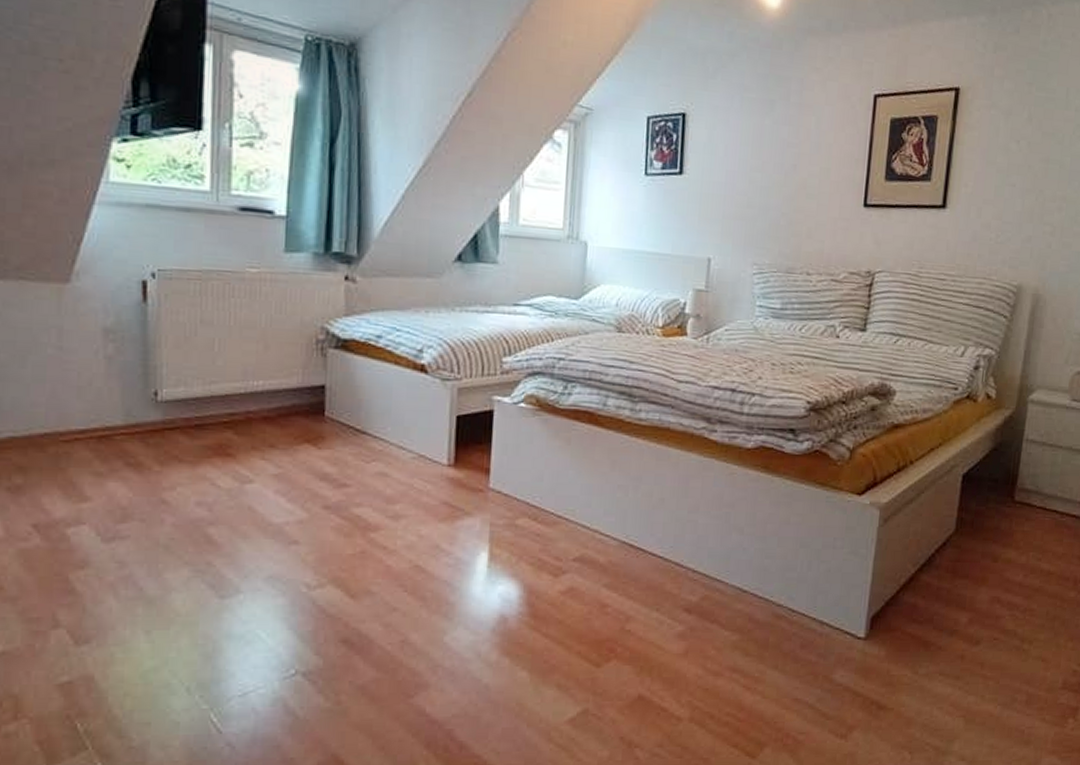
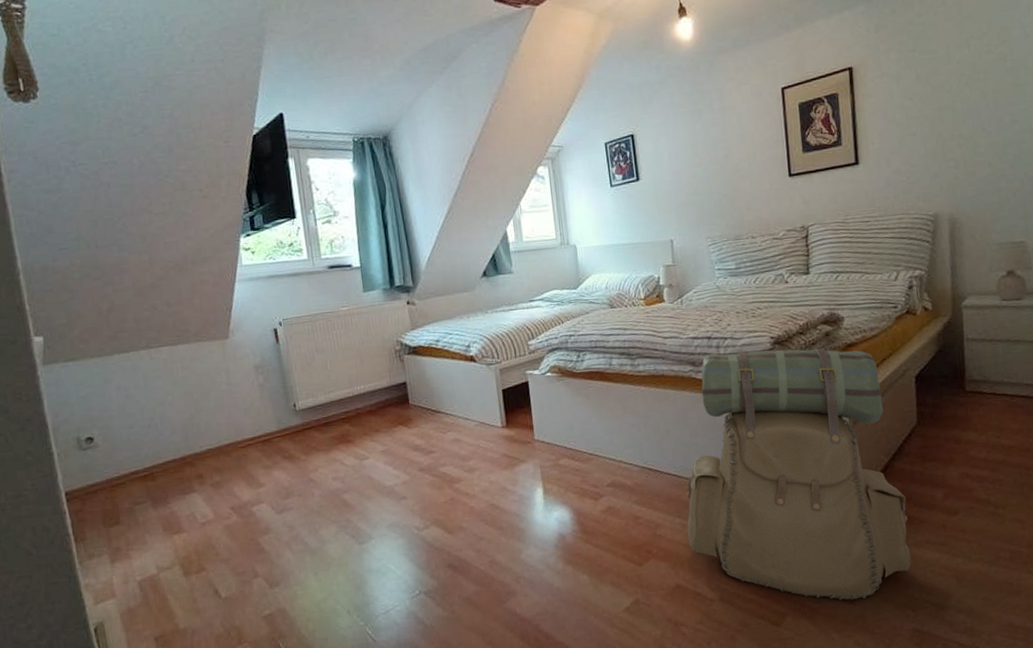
backpack: none [663,410,926,734] -> present [686,348,911,600]

